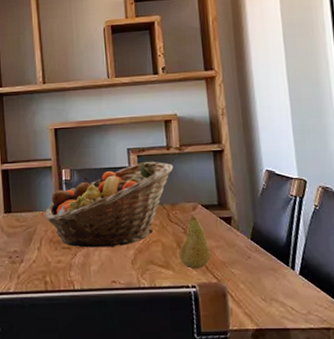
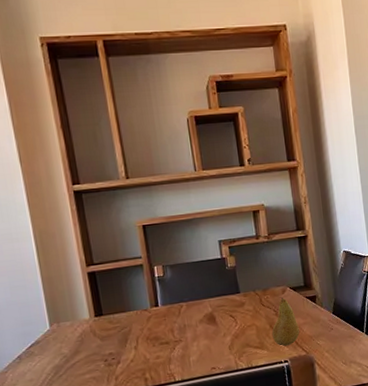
fruit basket: present [45,161,174,248] -> none [140,251,264,341]

